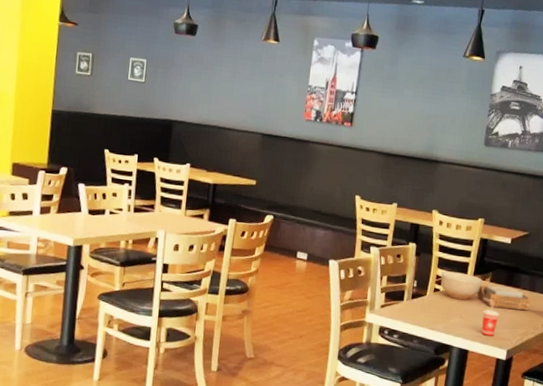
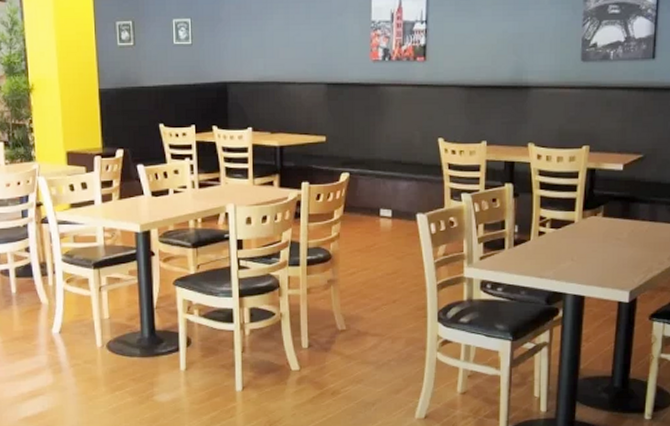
bowl: present [440,271,483,301] -> none [545,210,594,241]
napkin holder: present [477,285,531,311] -> none [589,219,653,245]
beverage cup: present [481,298,500,336] -> none [596,235,618,278]

